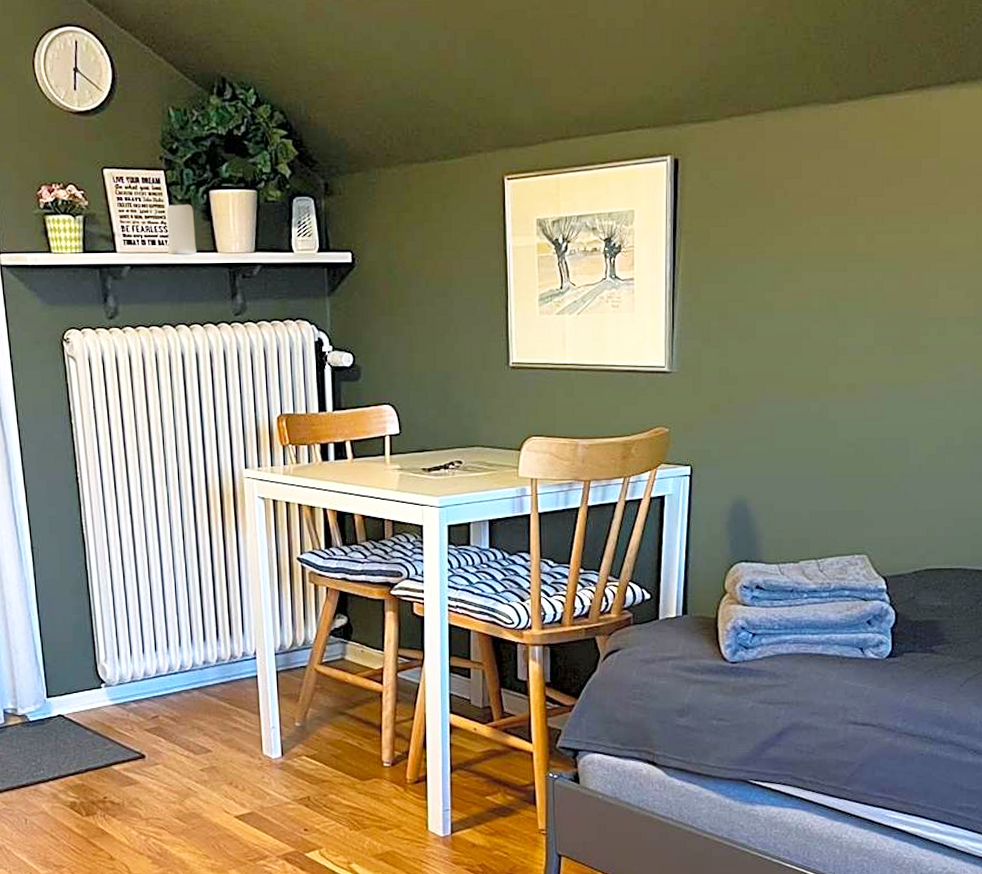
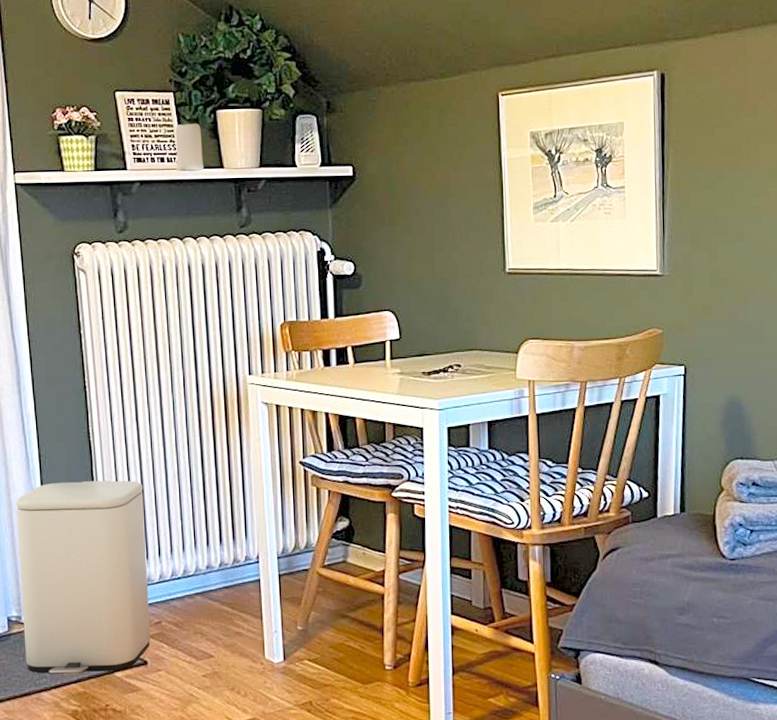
pedal bin: none [8,574,148,767] -> present [15,480,150,675]

